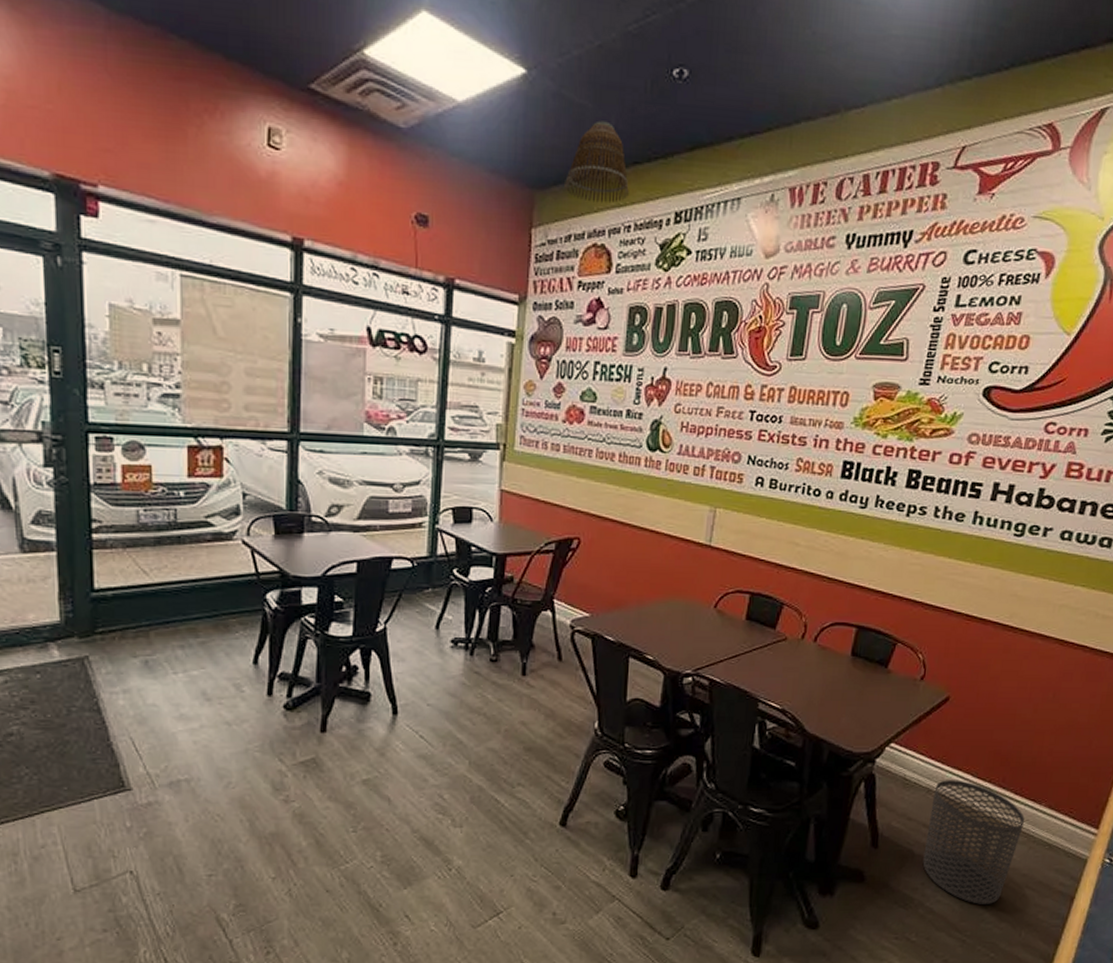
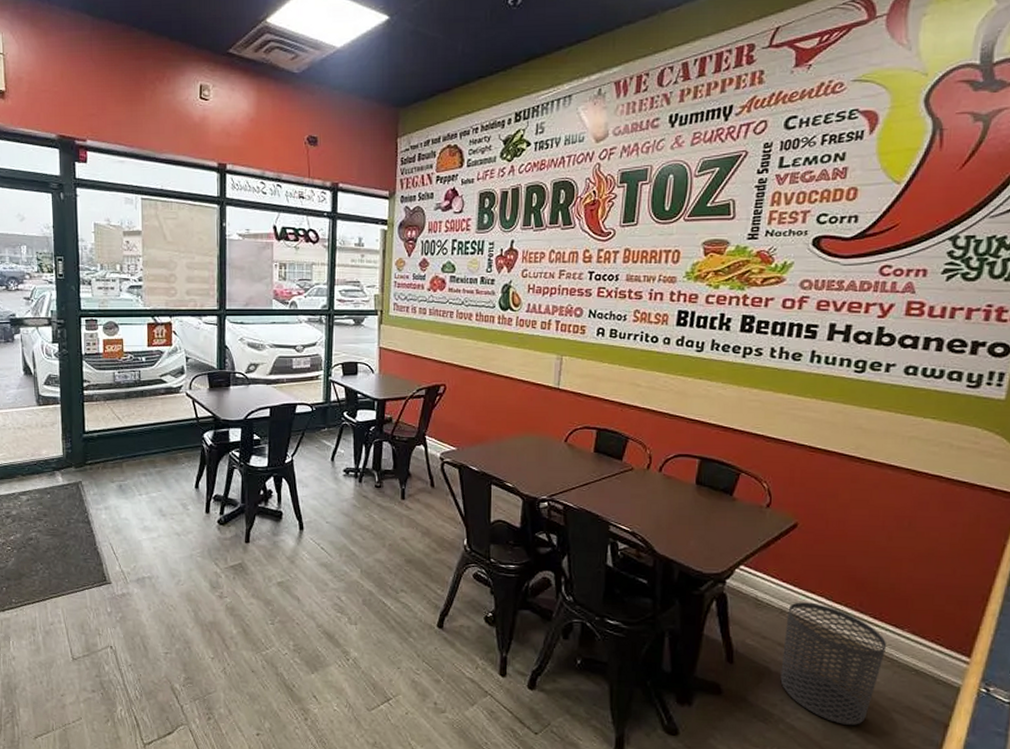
lamp shade: present [564,120,629,204] -> none [423,47,475,113]

